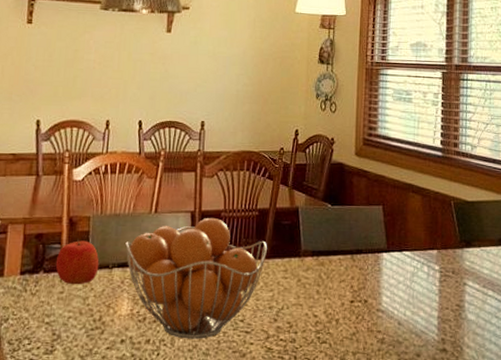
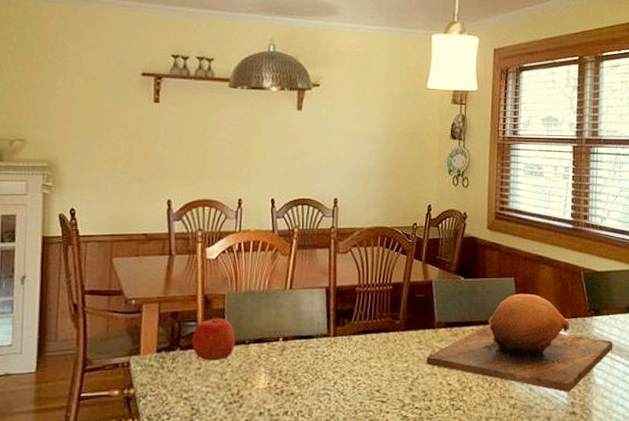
fruit basket: present [125,217,267,339] -> none [261,292,401,410]
chopping board: none [291,222,485,328] -> present [426,293,613,393]

